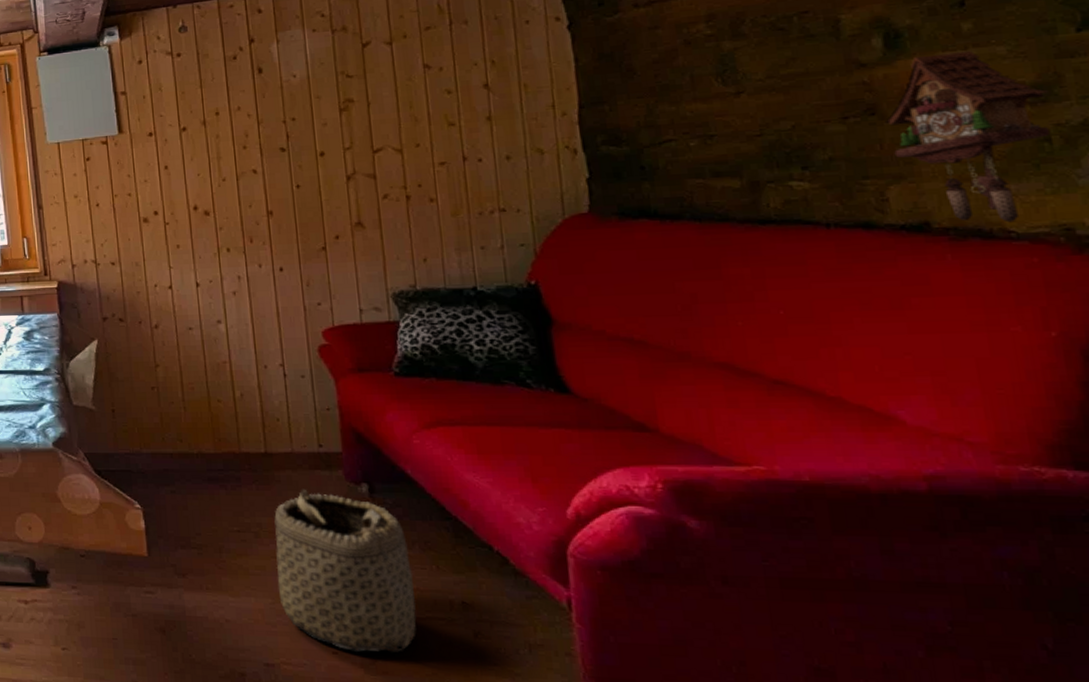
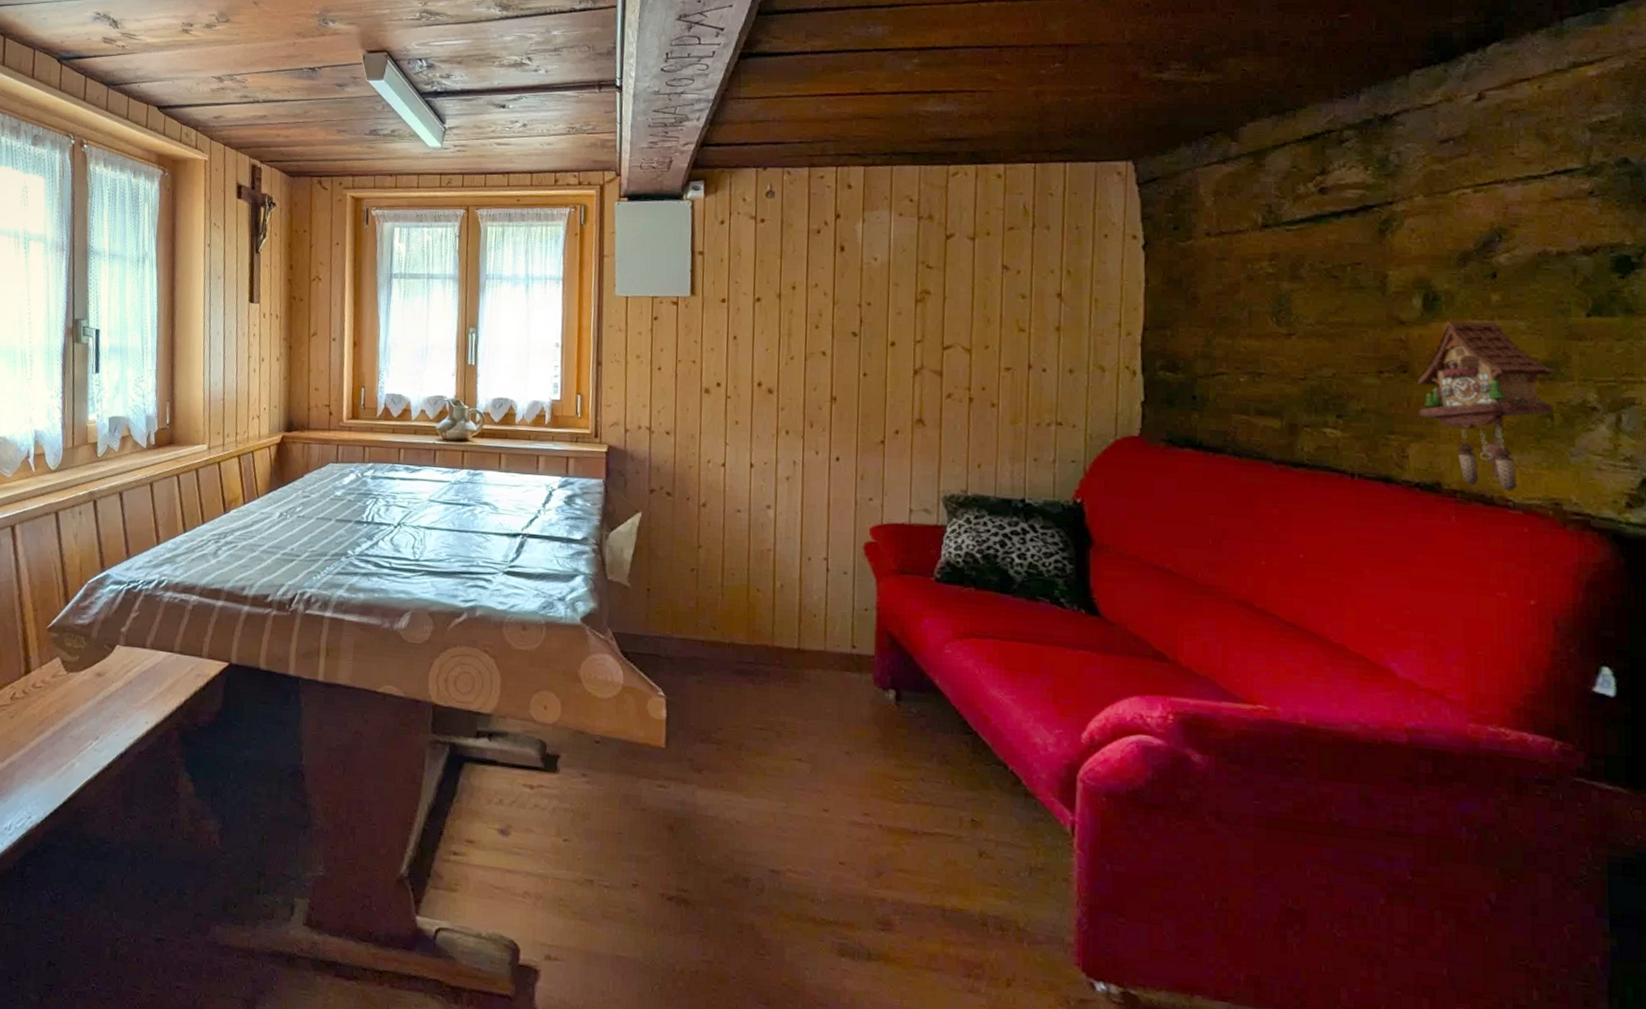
basket: present [274,489,417,653] -> none [793,690,928,867]

